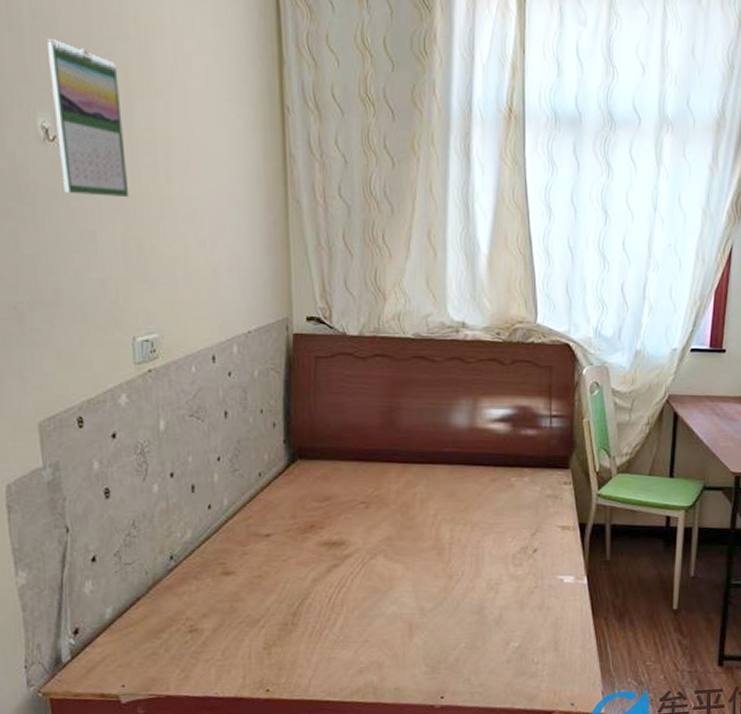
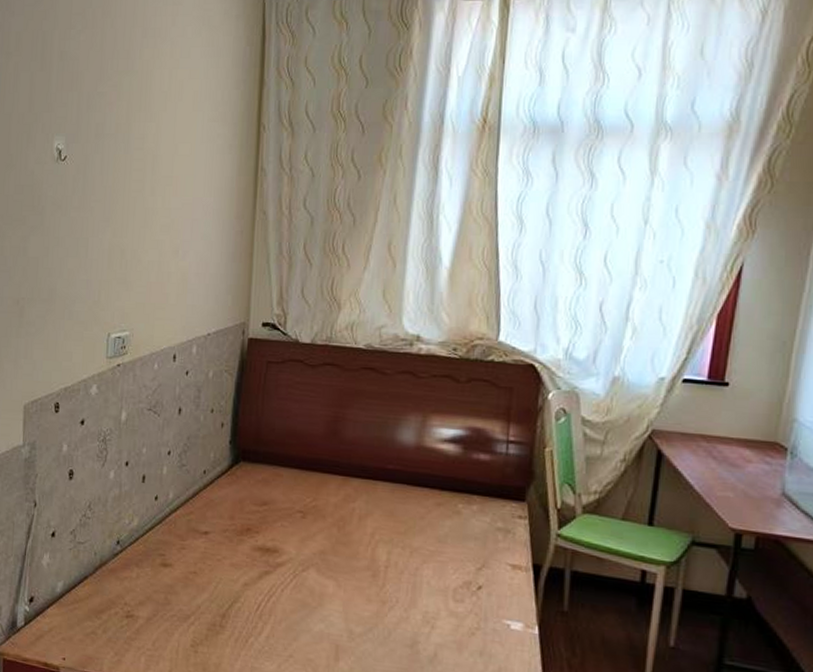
calendar: present [48,39,130,197] -> none [67,75,121,208]

